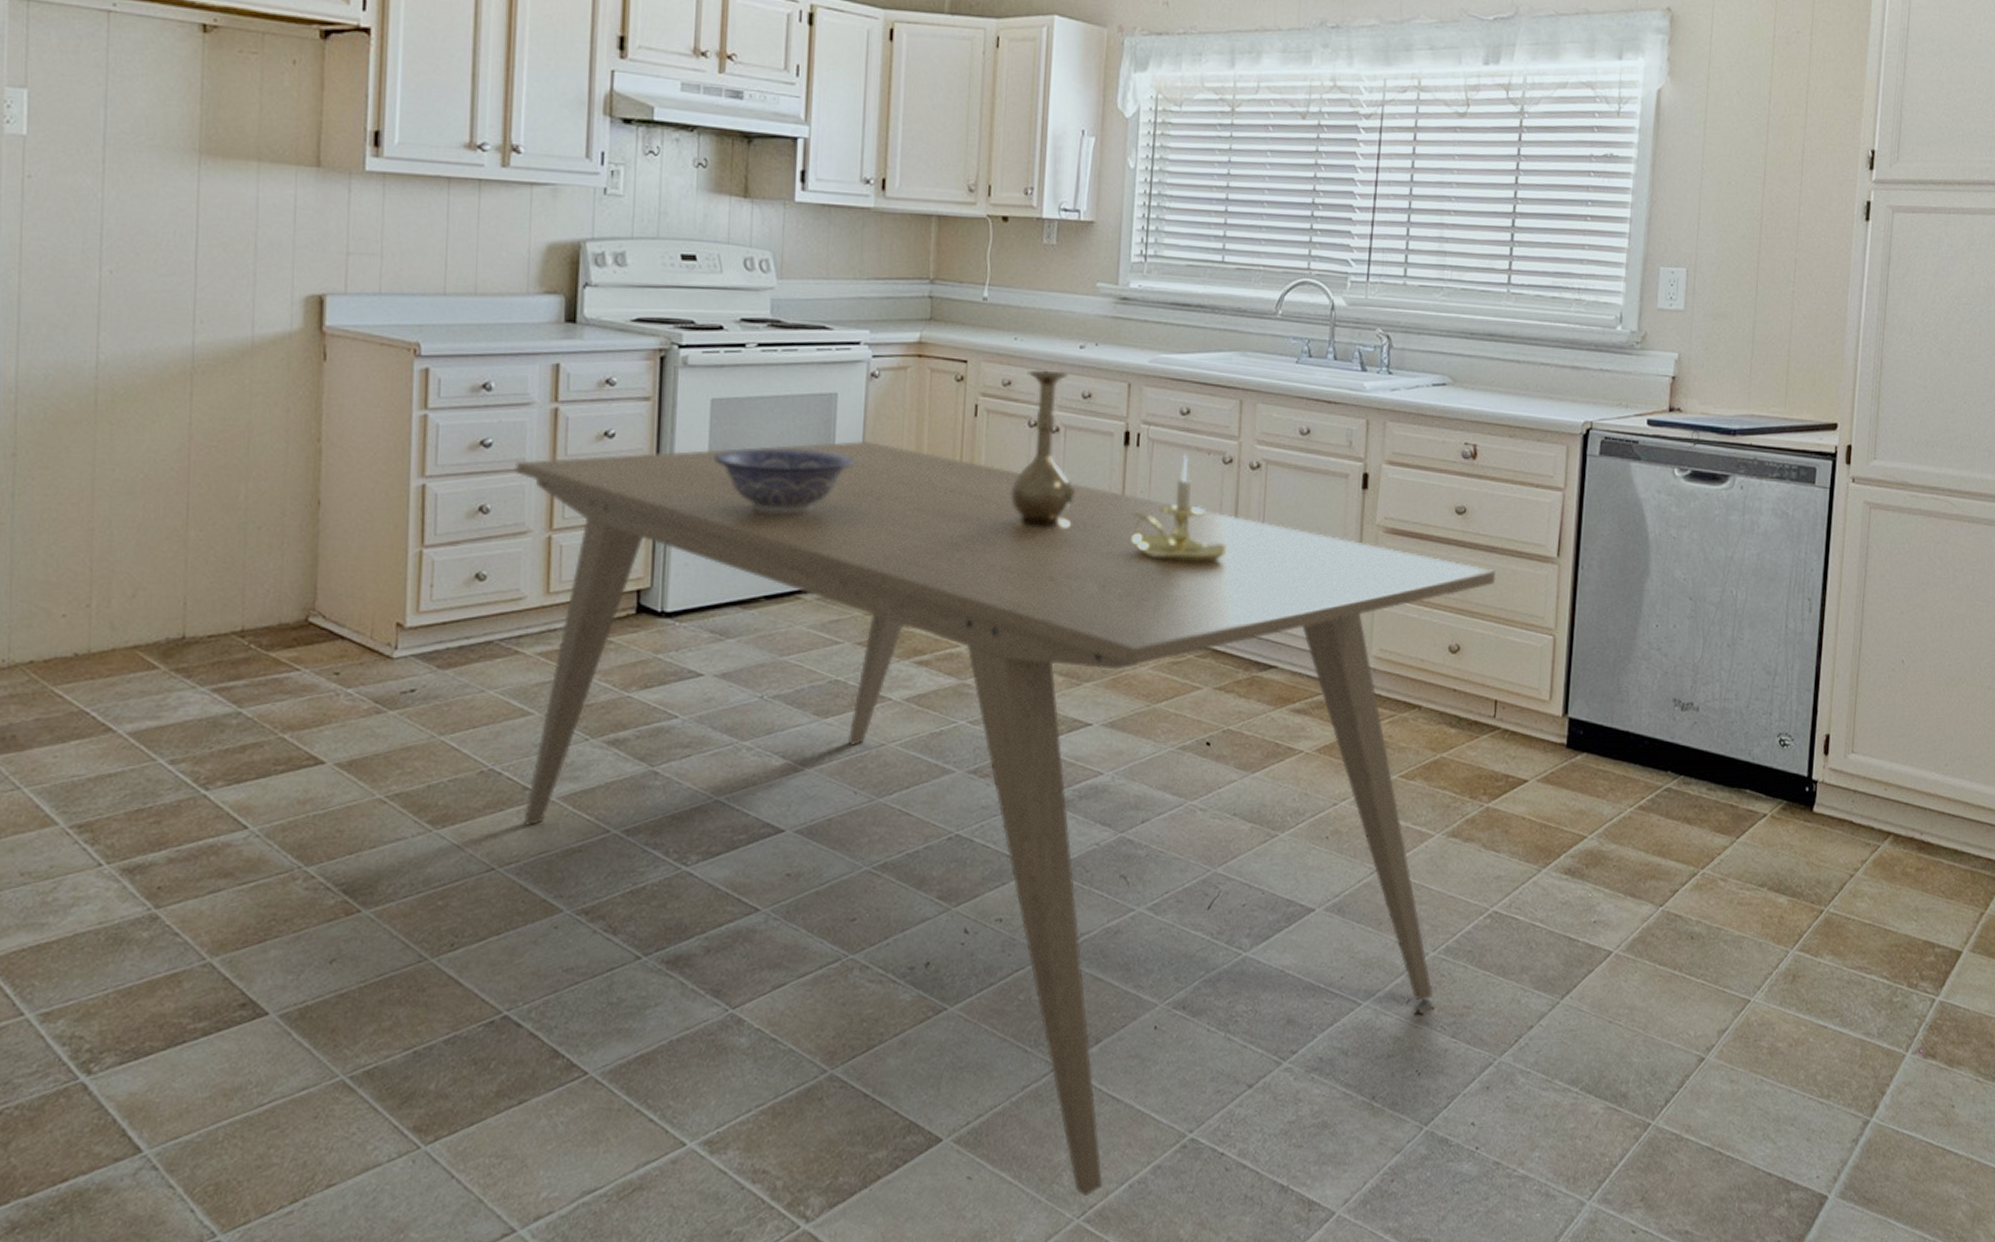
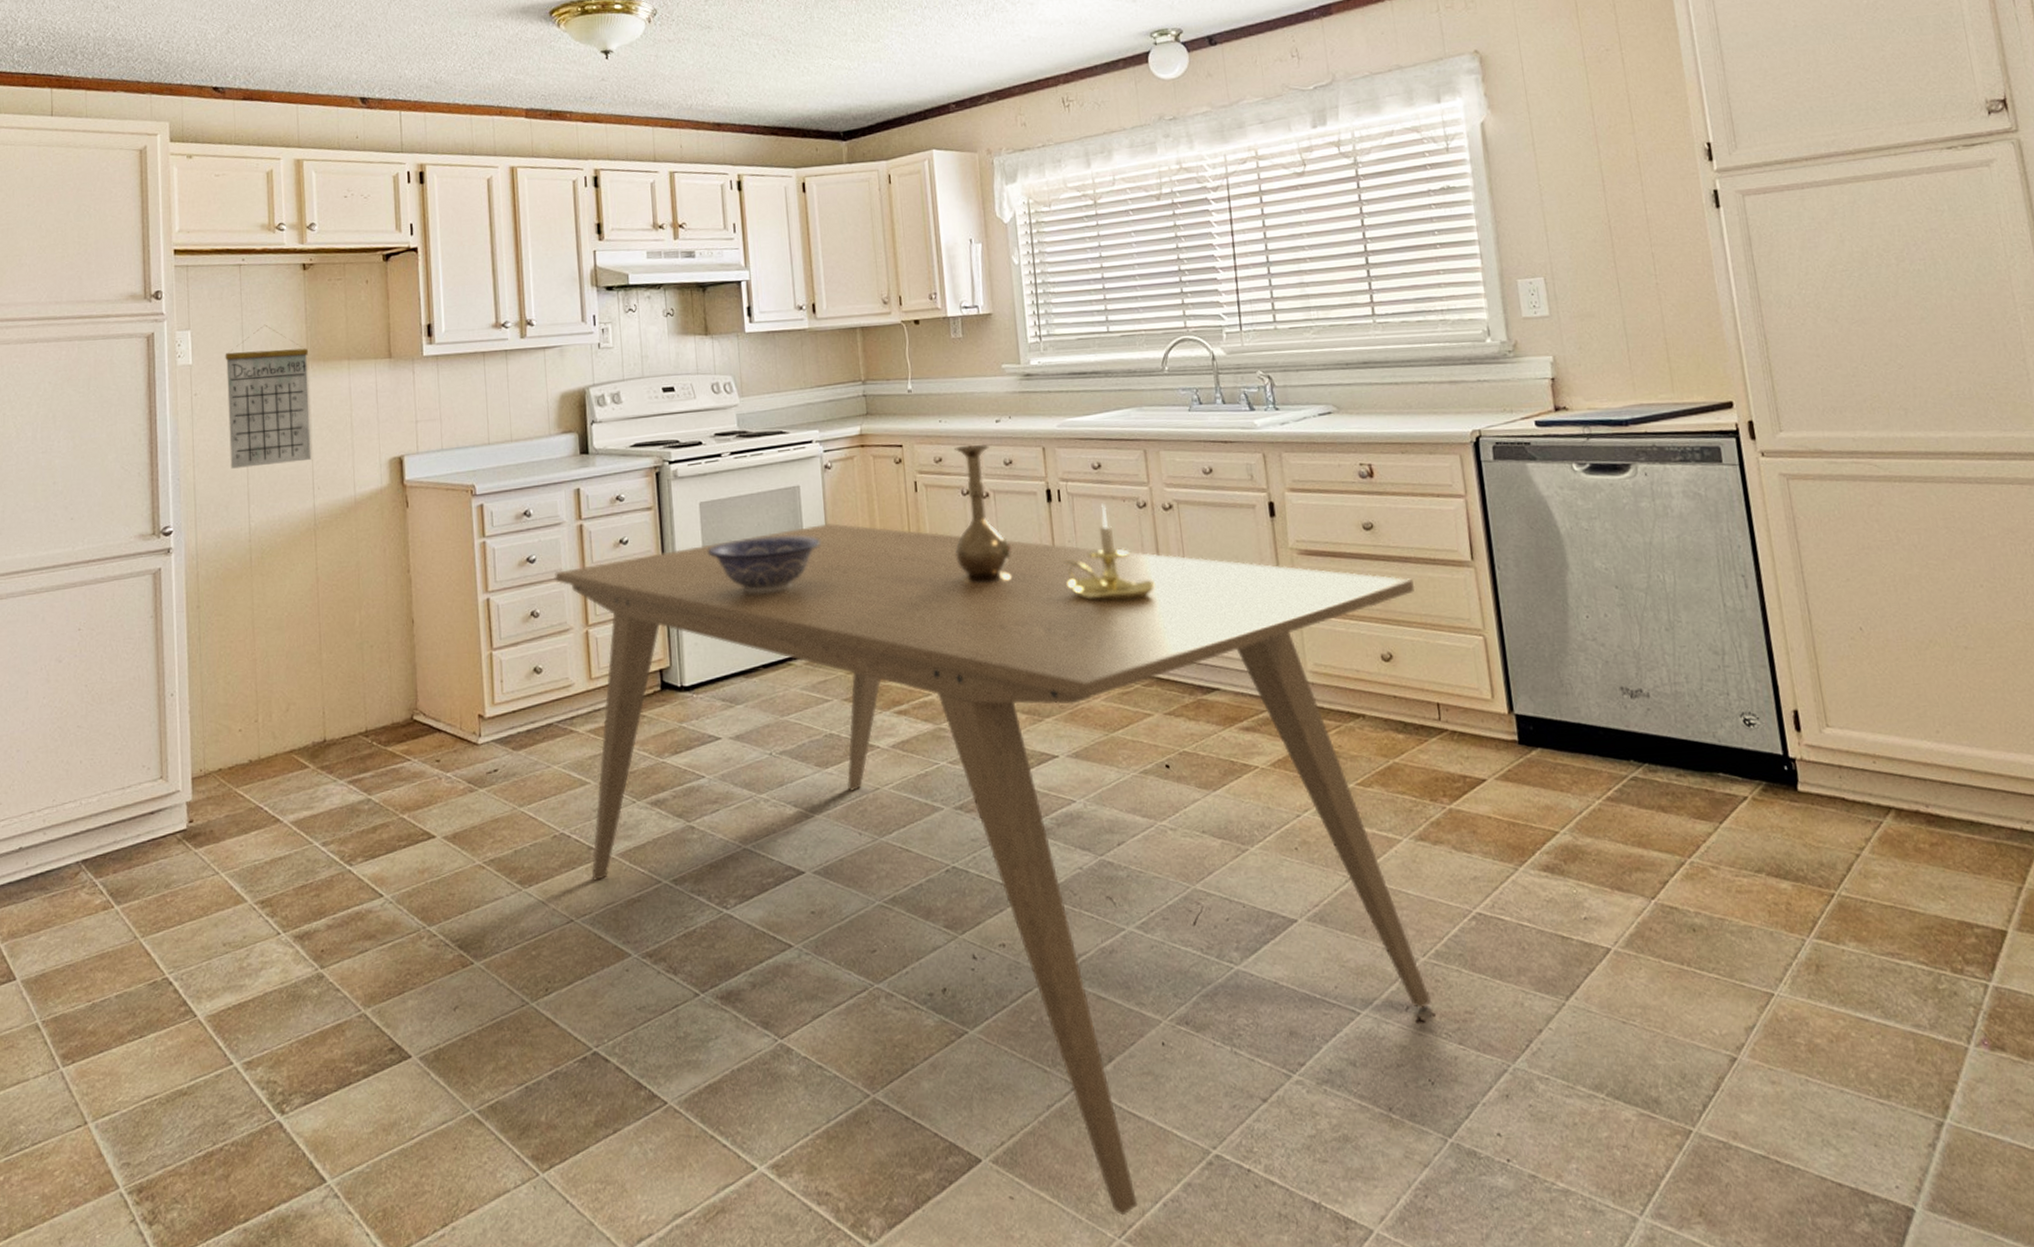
calendar: none [75,97,202,285] -> present [225,324,312,469]

